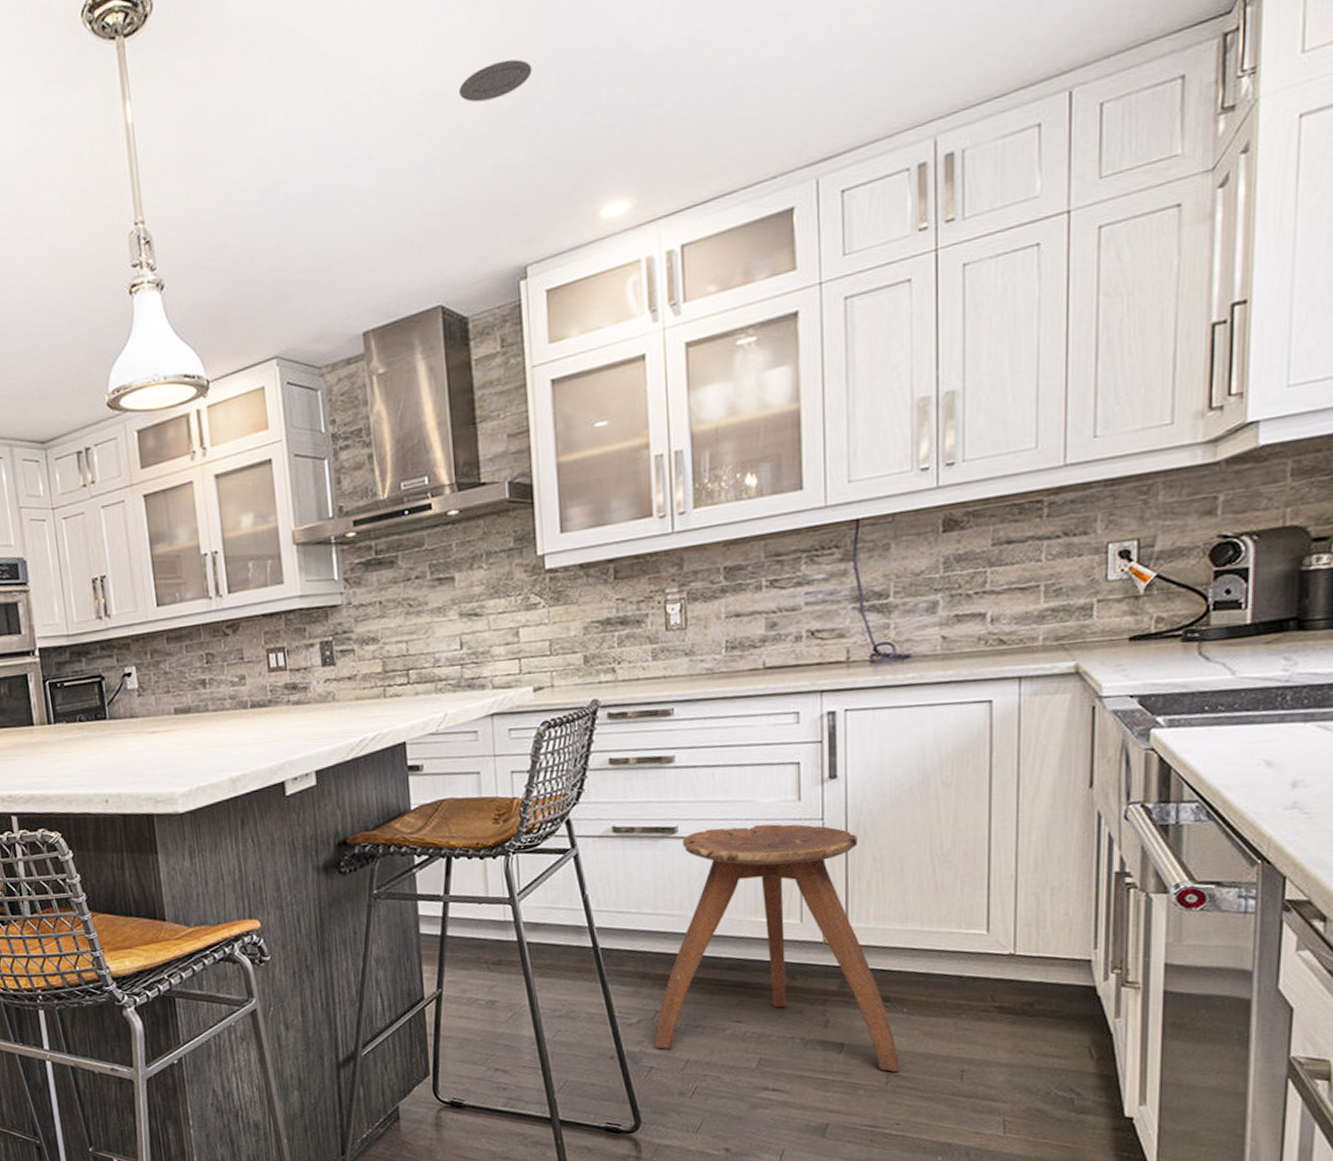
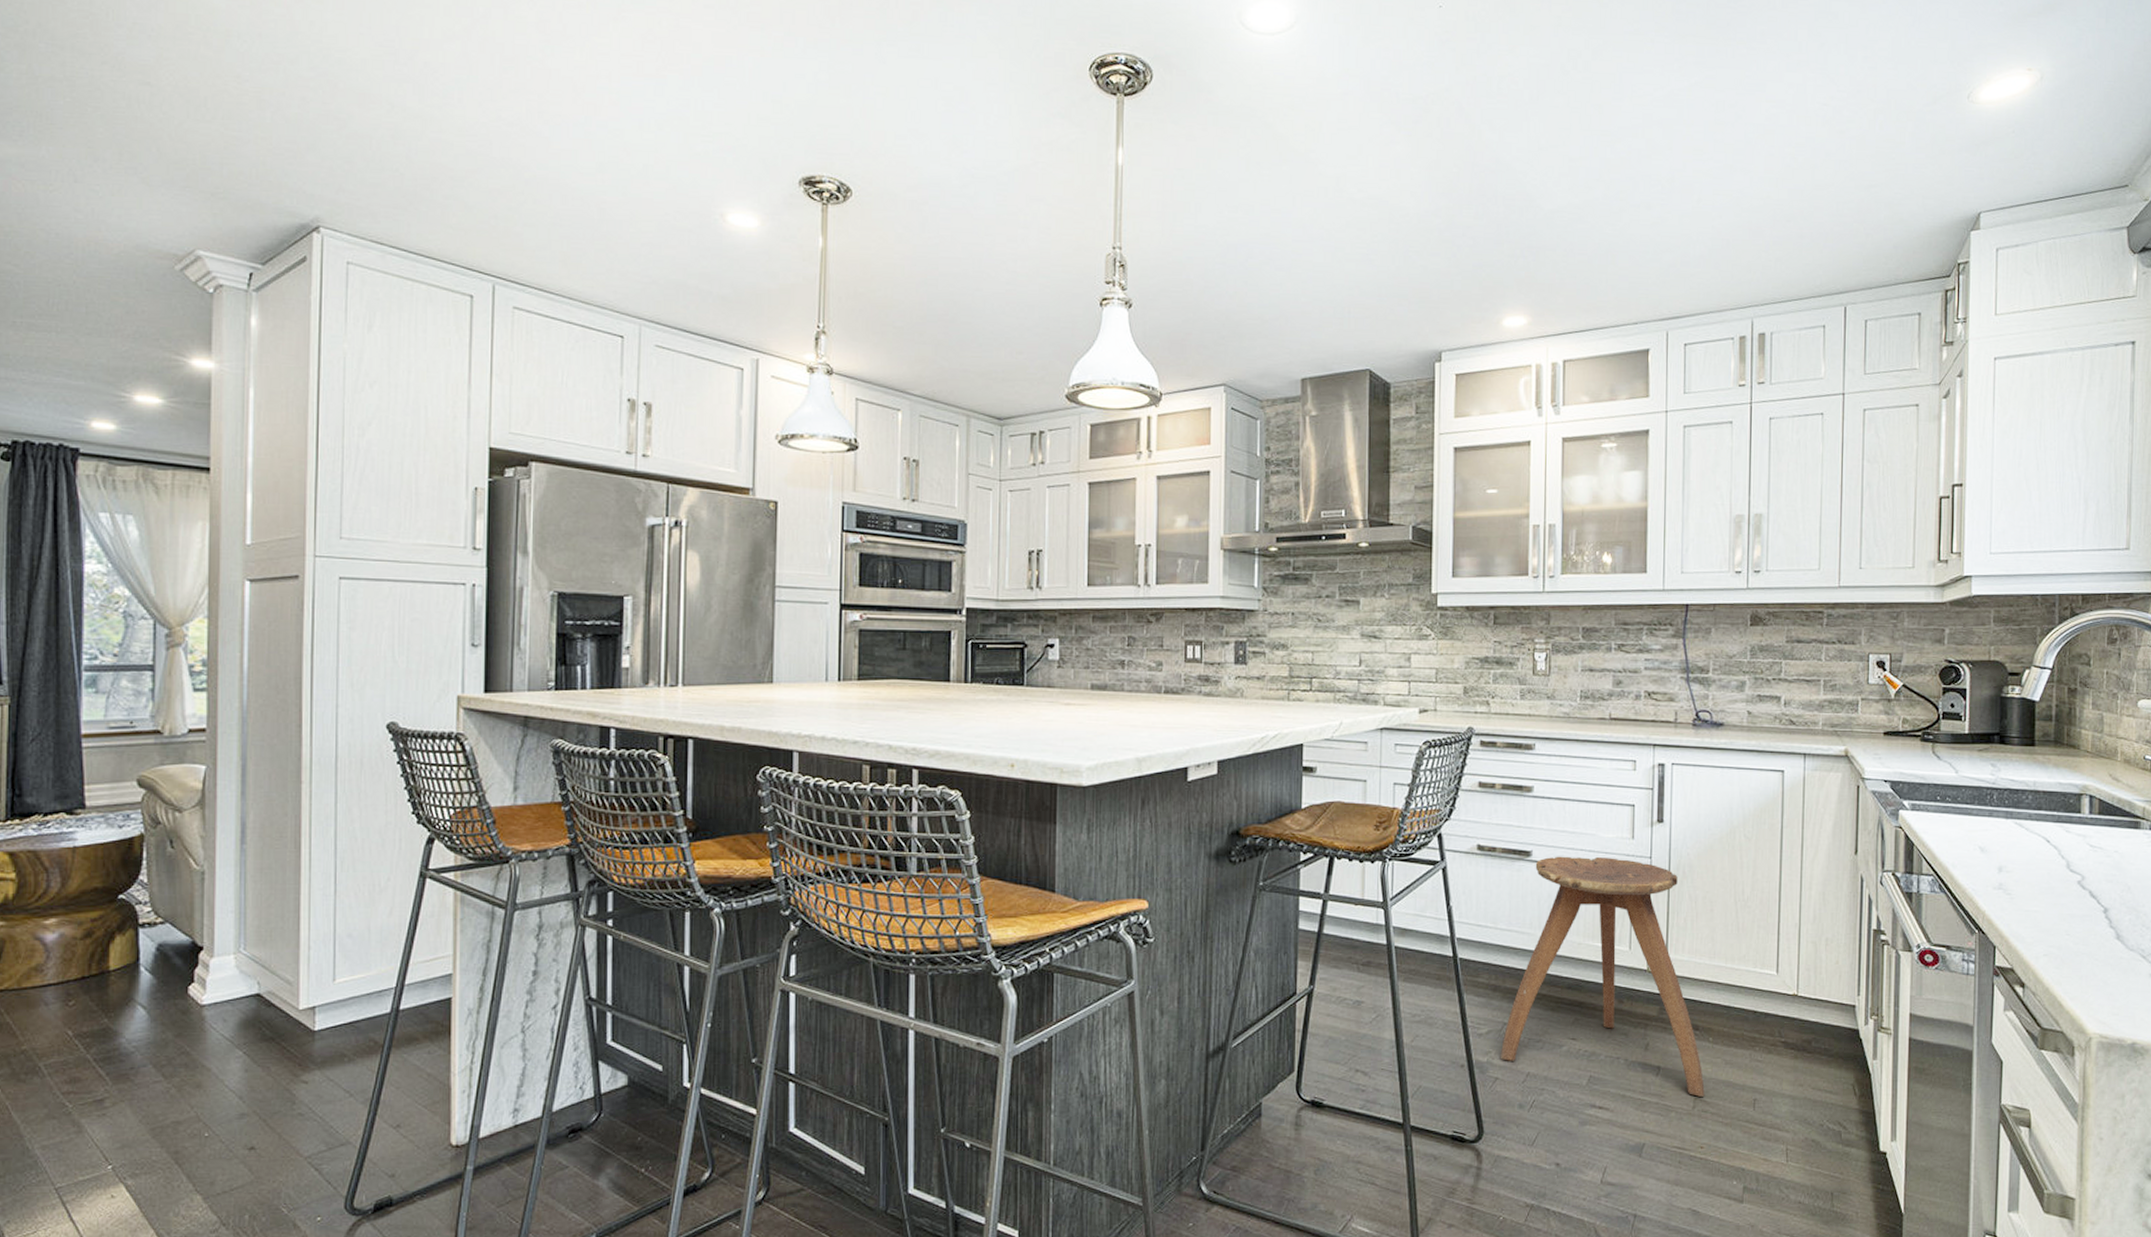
recessed light: present [458,59,532,103] -> none [1398,188,1458,216]

